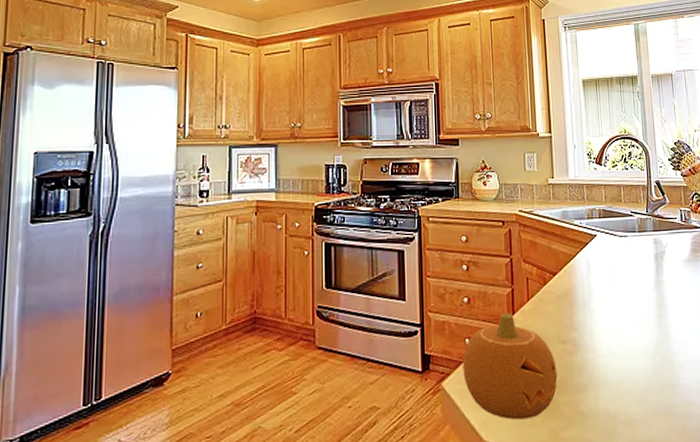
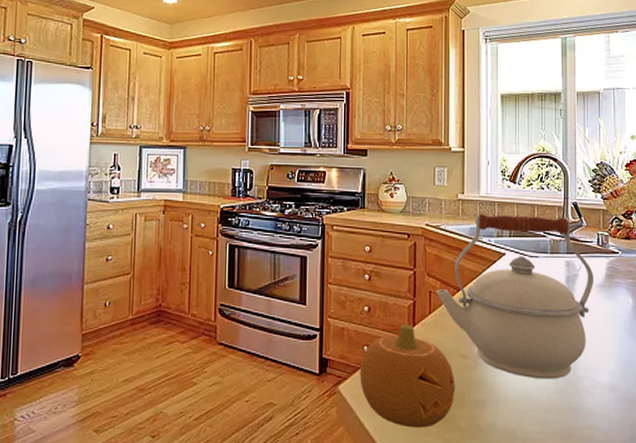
kettle: none [533,196,681,359] -> present [436,214,594,379]

